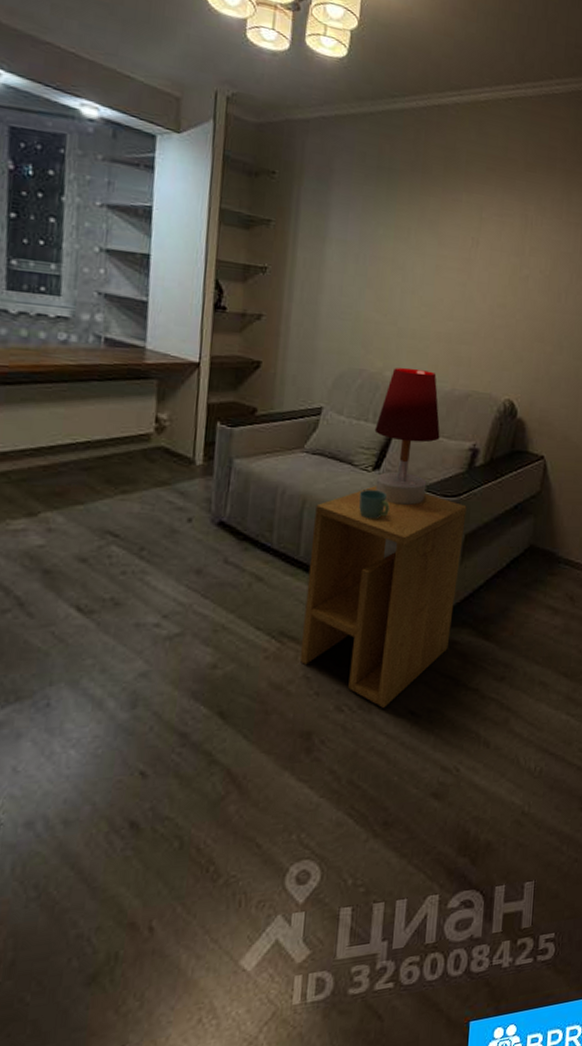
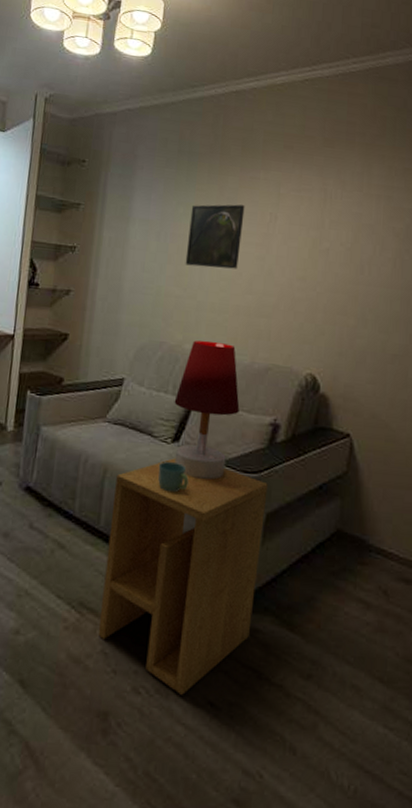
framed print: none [385,226,447,295] -> present [185,204,245,269]

